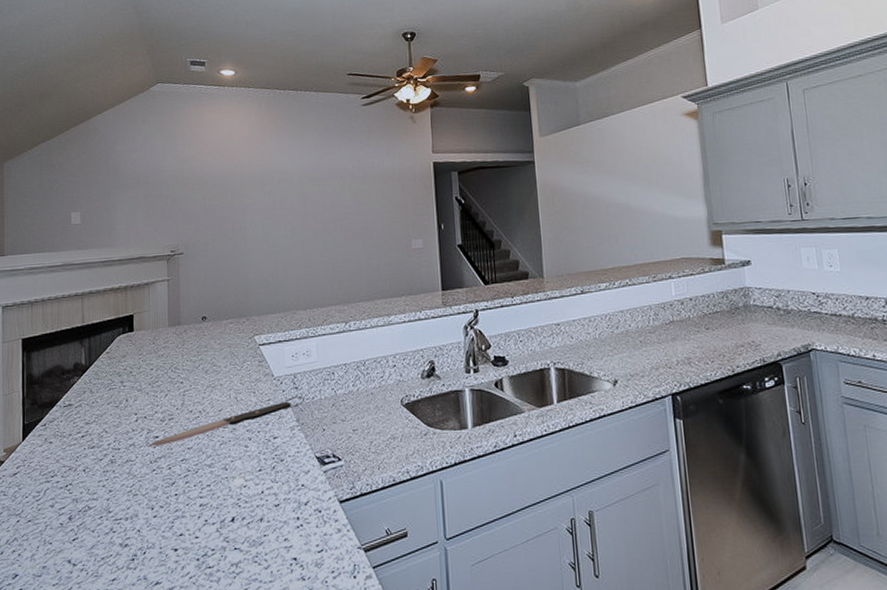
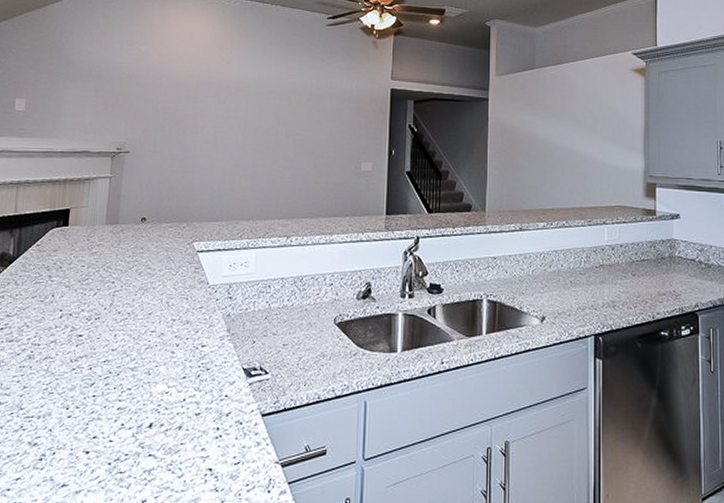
kitchen knife: present [146,397,305,447] -> none [68,307,238,345]

